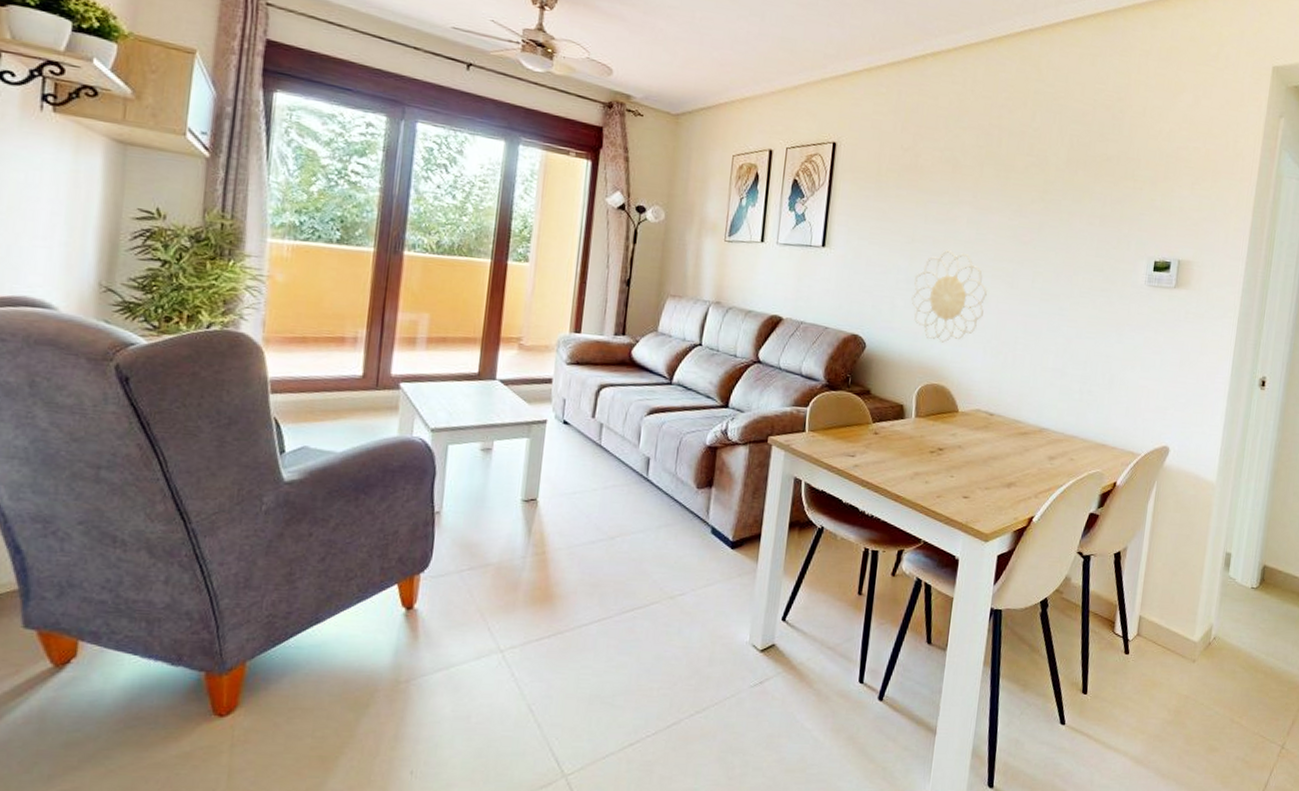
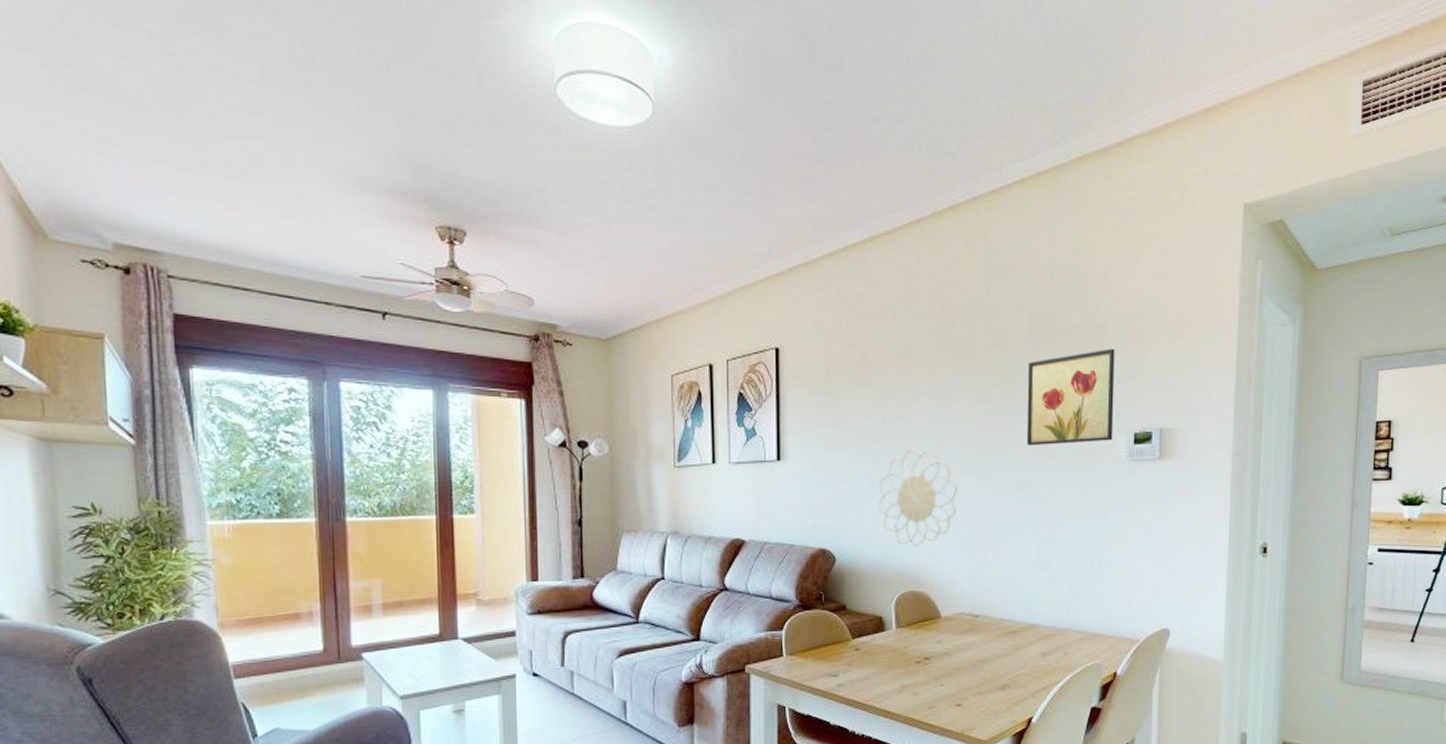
wall art: none [1055,181,1144,266] -> present [1026,348,1115,446]

